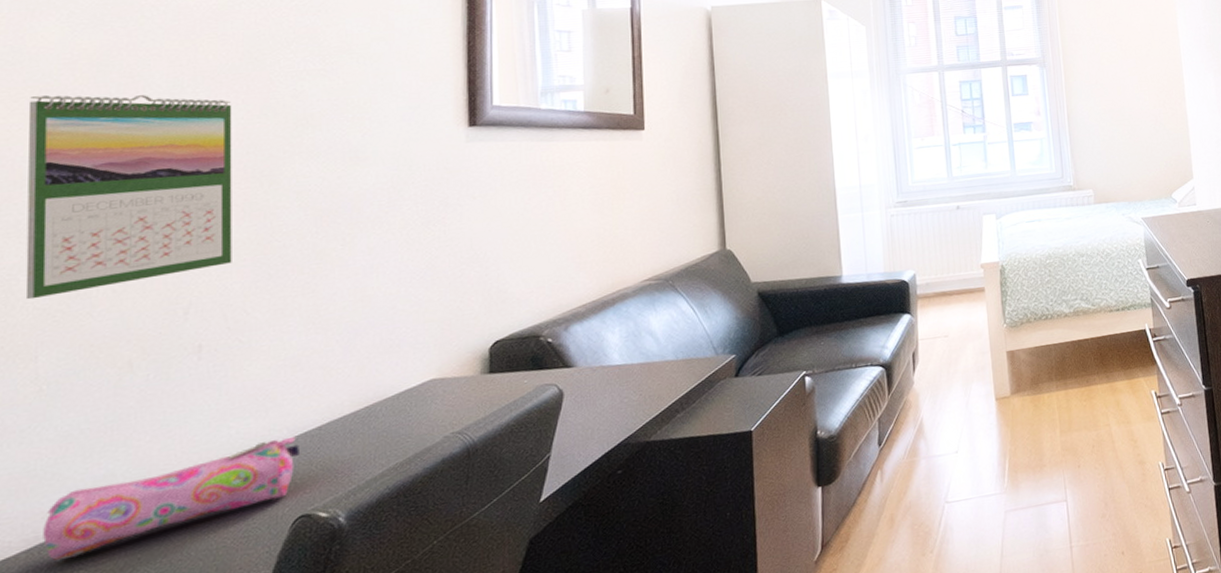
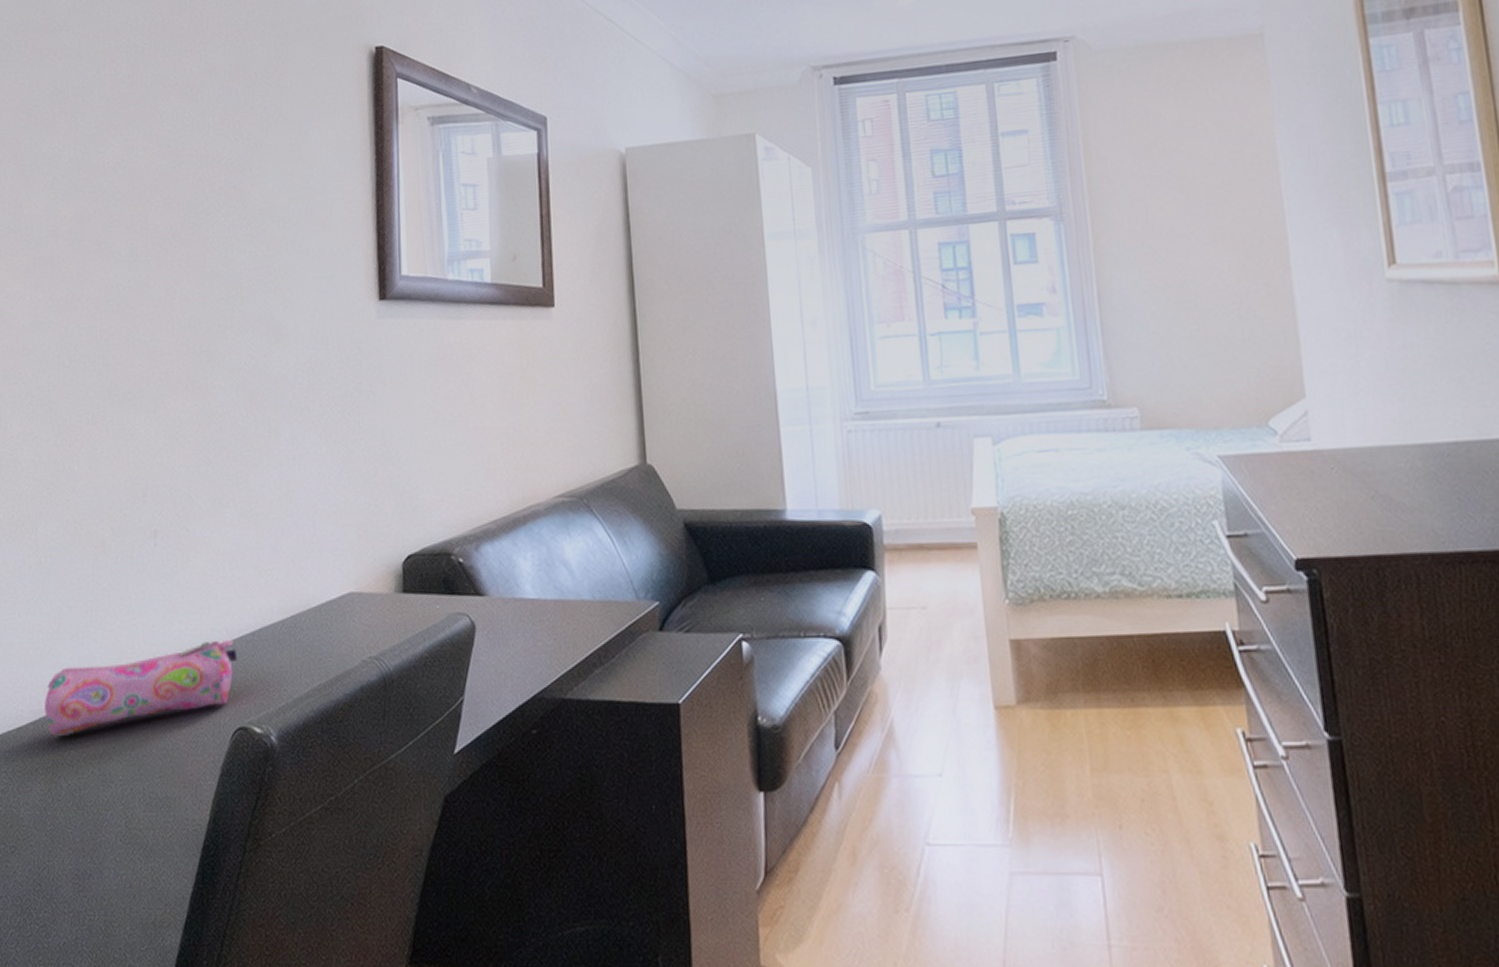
calendar: present [25,95,232,300] -> none [26,263,179,470]

